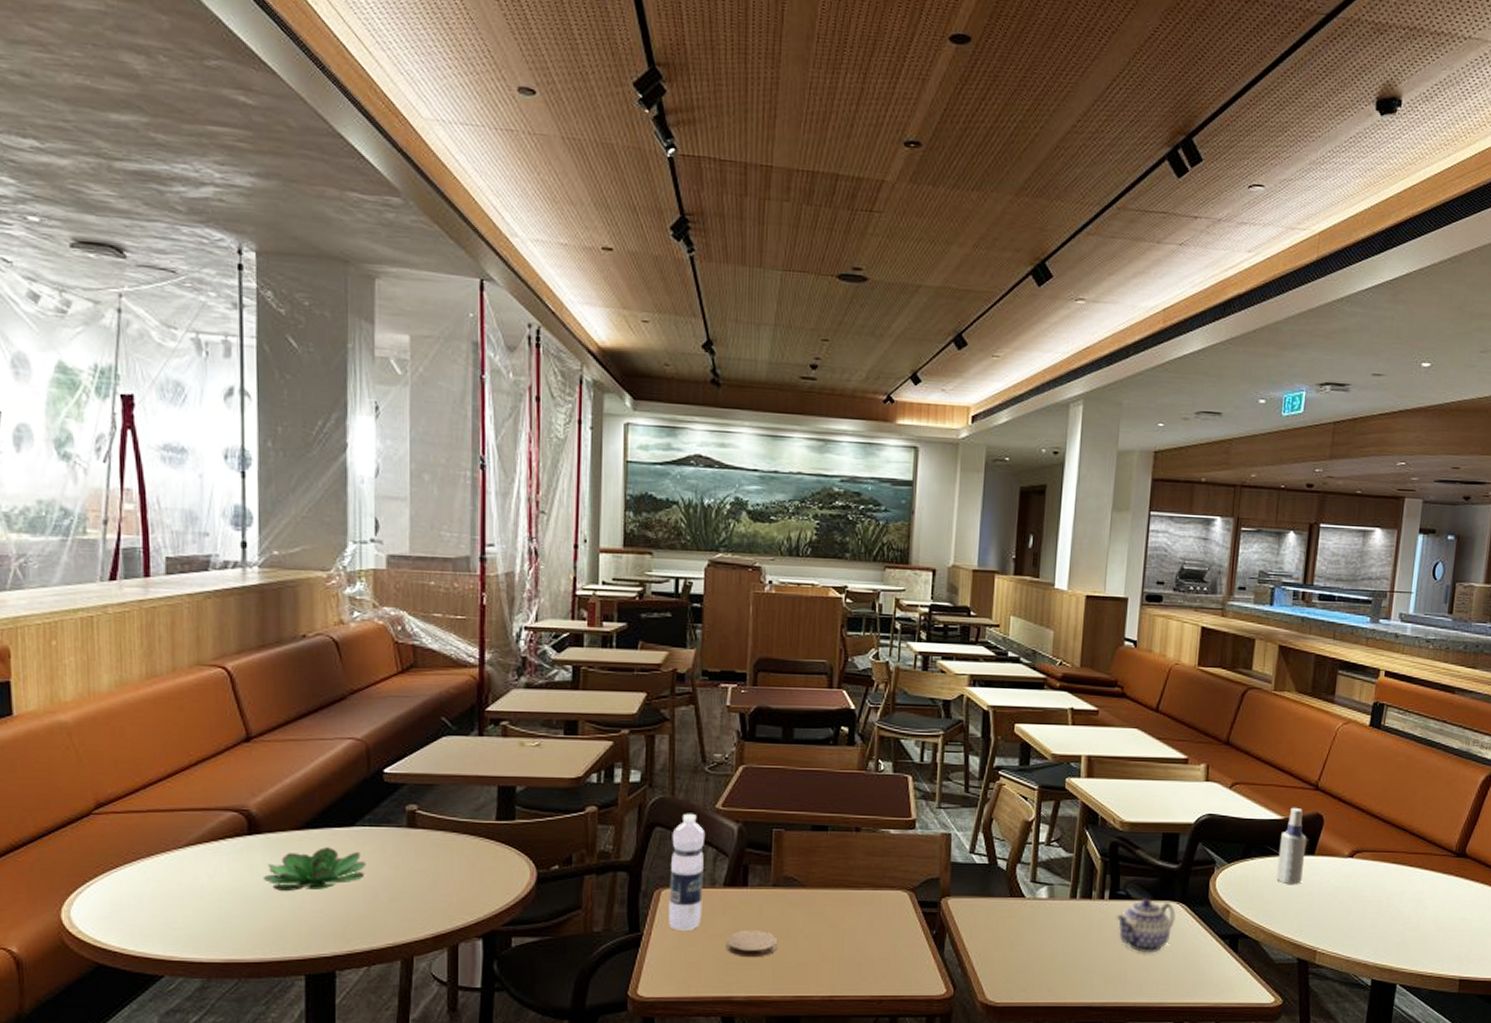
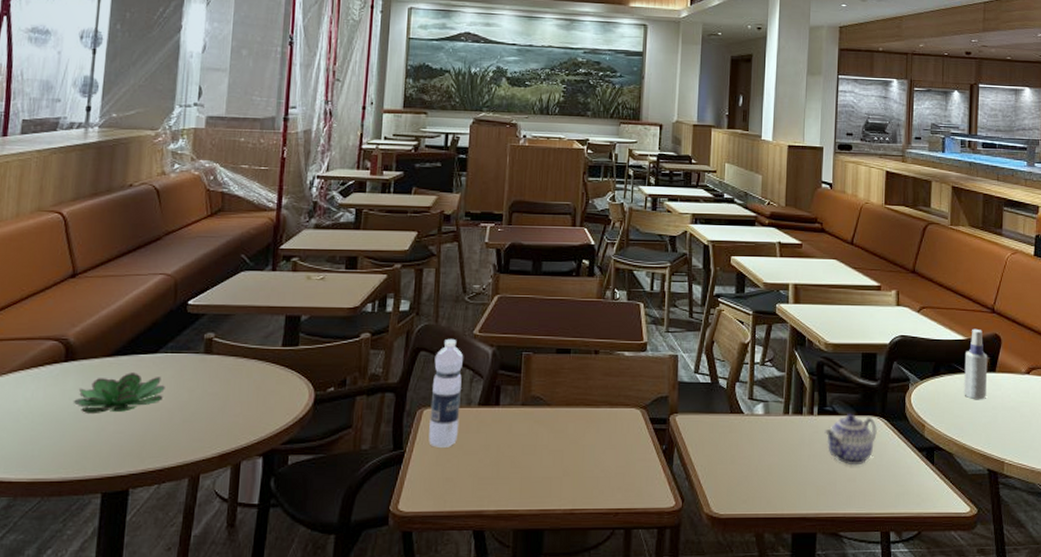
coaster: present [727,929,777,958] -> none [480,446,524,473]

